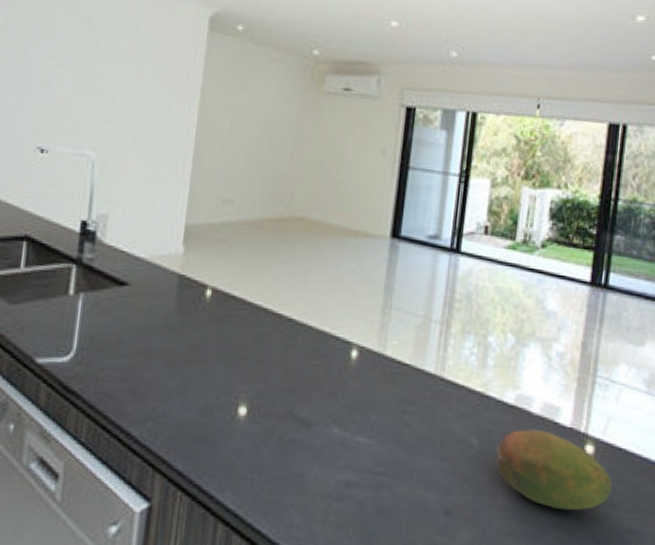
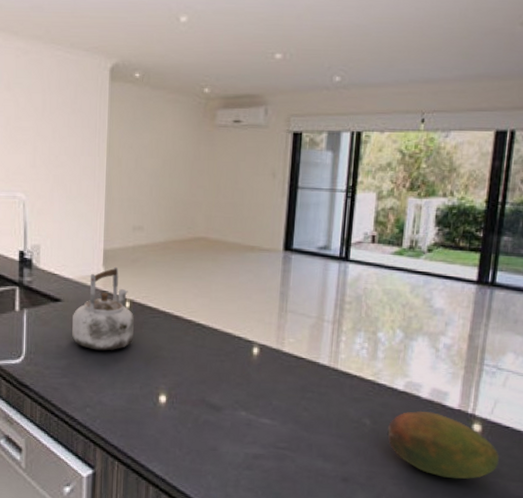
kettle: none [137,246,216,349] -> present [72,266,134,351]

